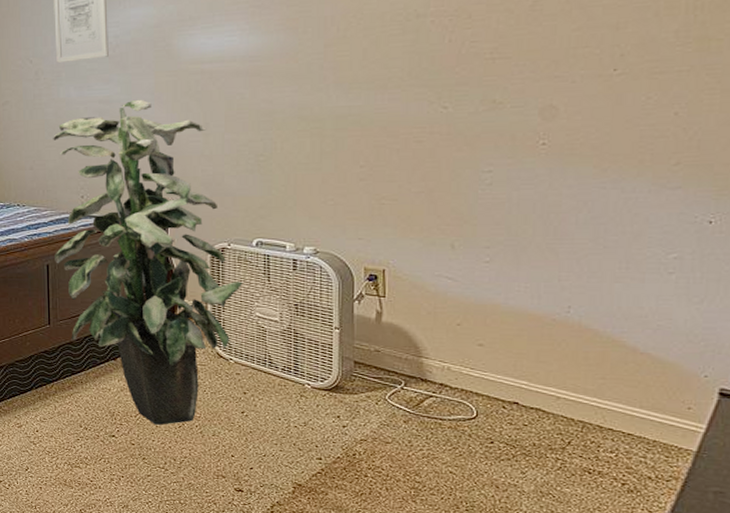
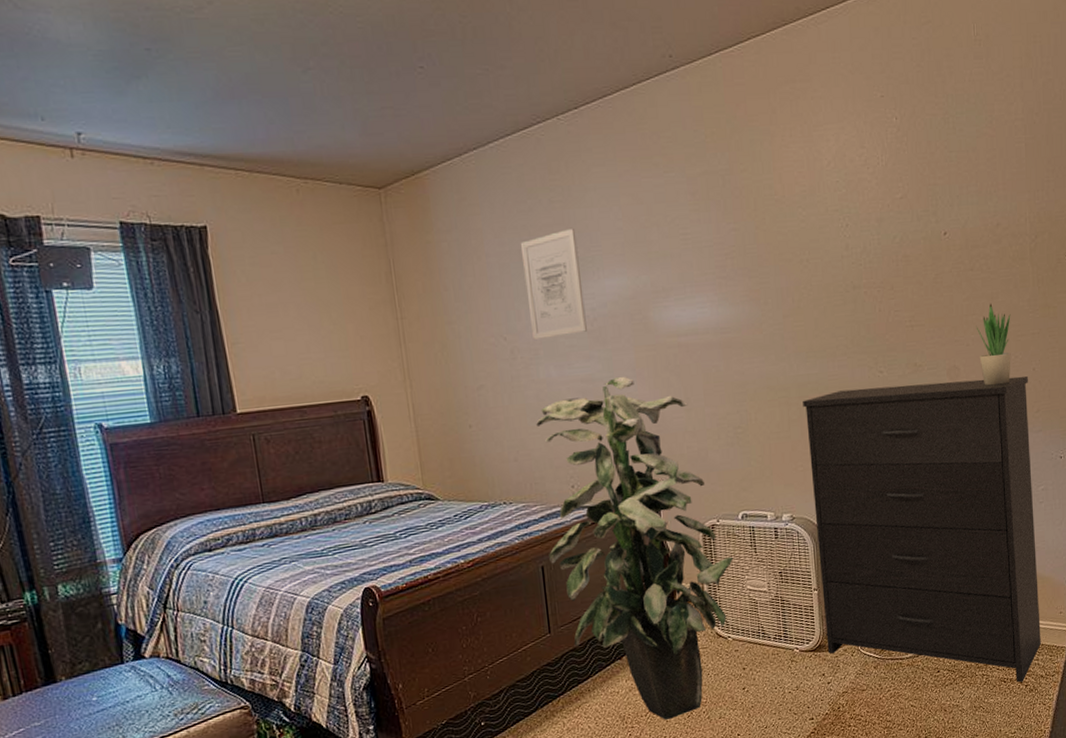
dresser: none [340,121,665,479] -> present [802,376,1041,683]
potted plant: none [588,34,645,130] -> present [976,303,1011,386]

